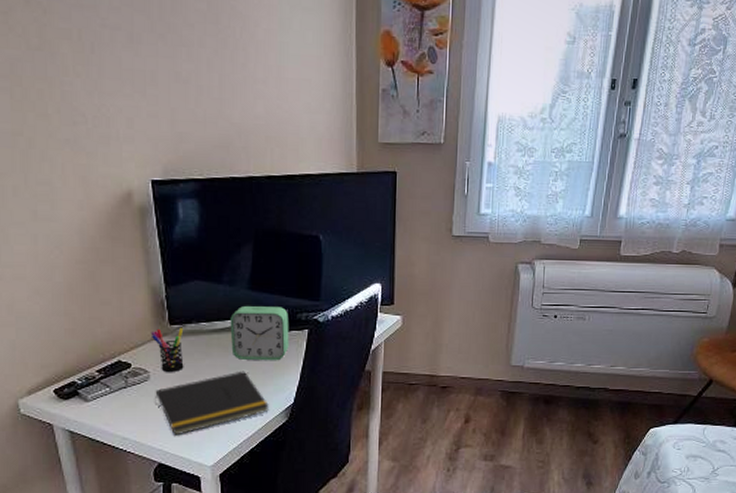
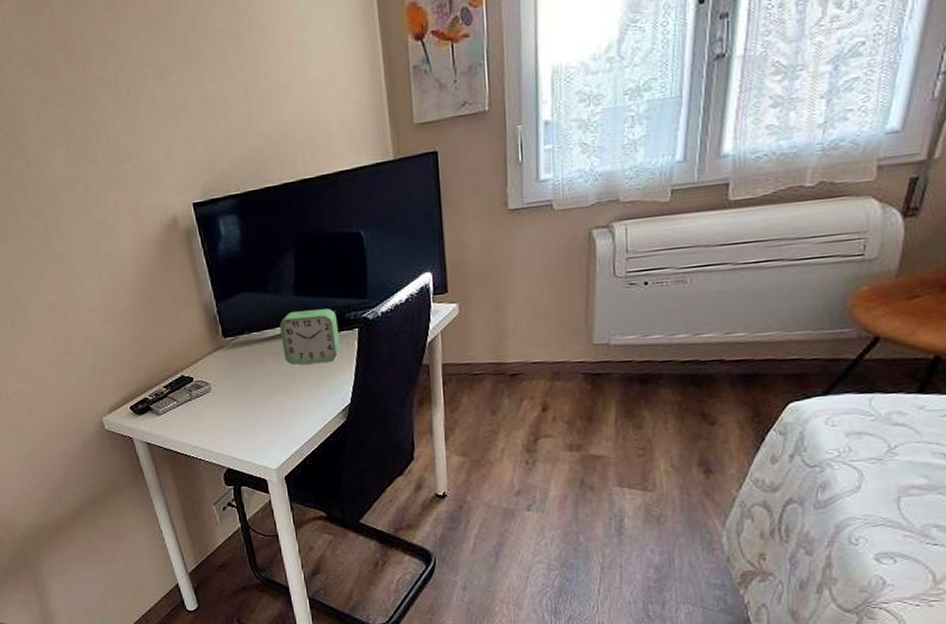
pen holder: present [150,328,184,372] -> none [207,340,241,383]
notepad: present [155,371,269,436] -> none [217,375,327,442]

